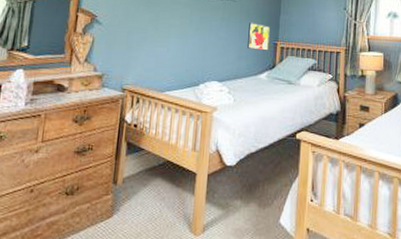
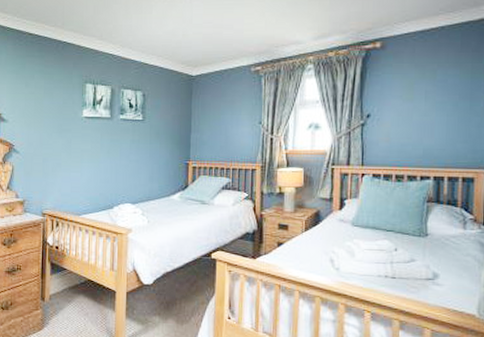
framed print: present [247,23,270,51] -> none [159,143,181,171]

